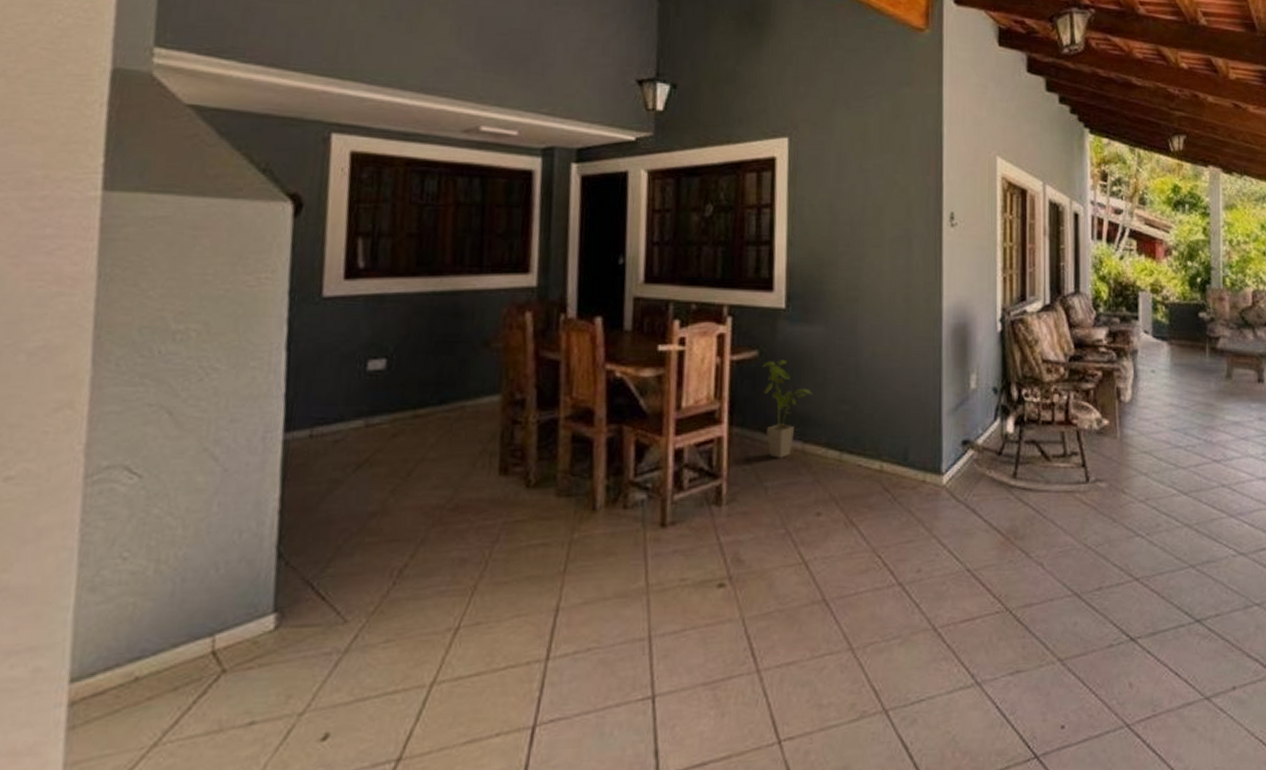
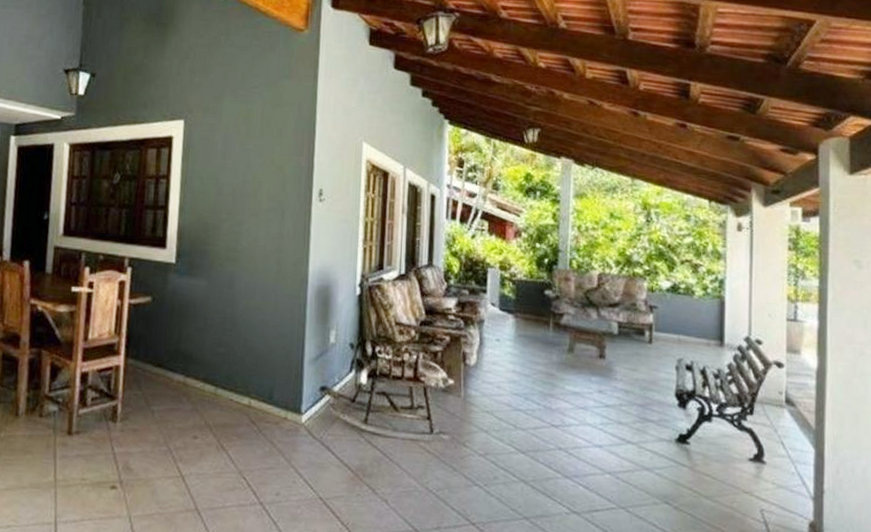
house plant: present [762,360,813,458] -> none [154,306,195,388]

